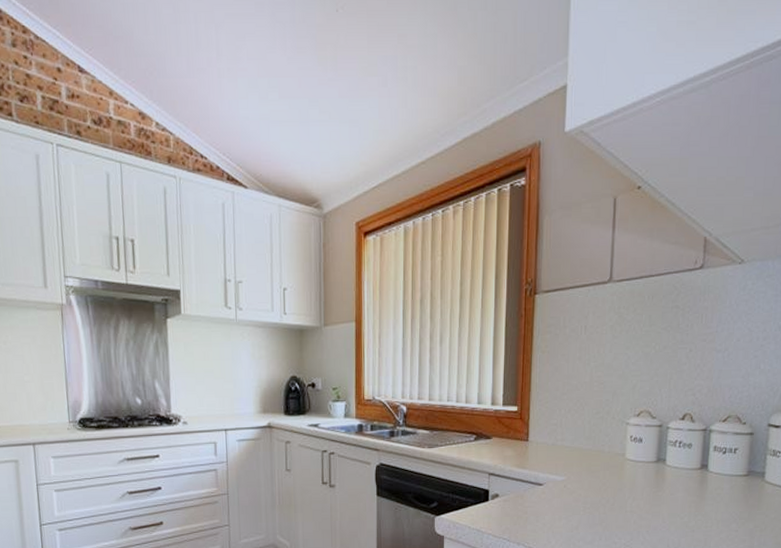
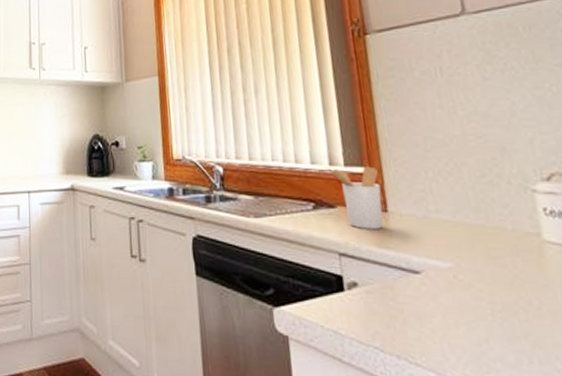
utensil holder: none [489,406,526,454] -> present [326,166,384,229]

